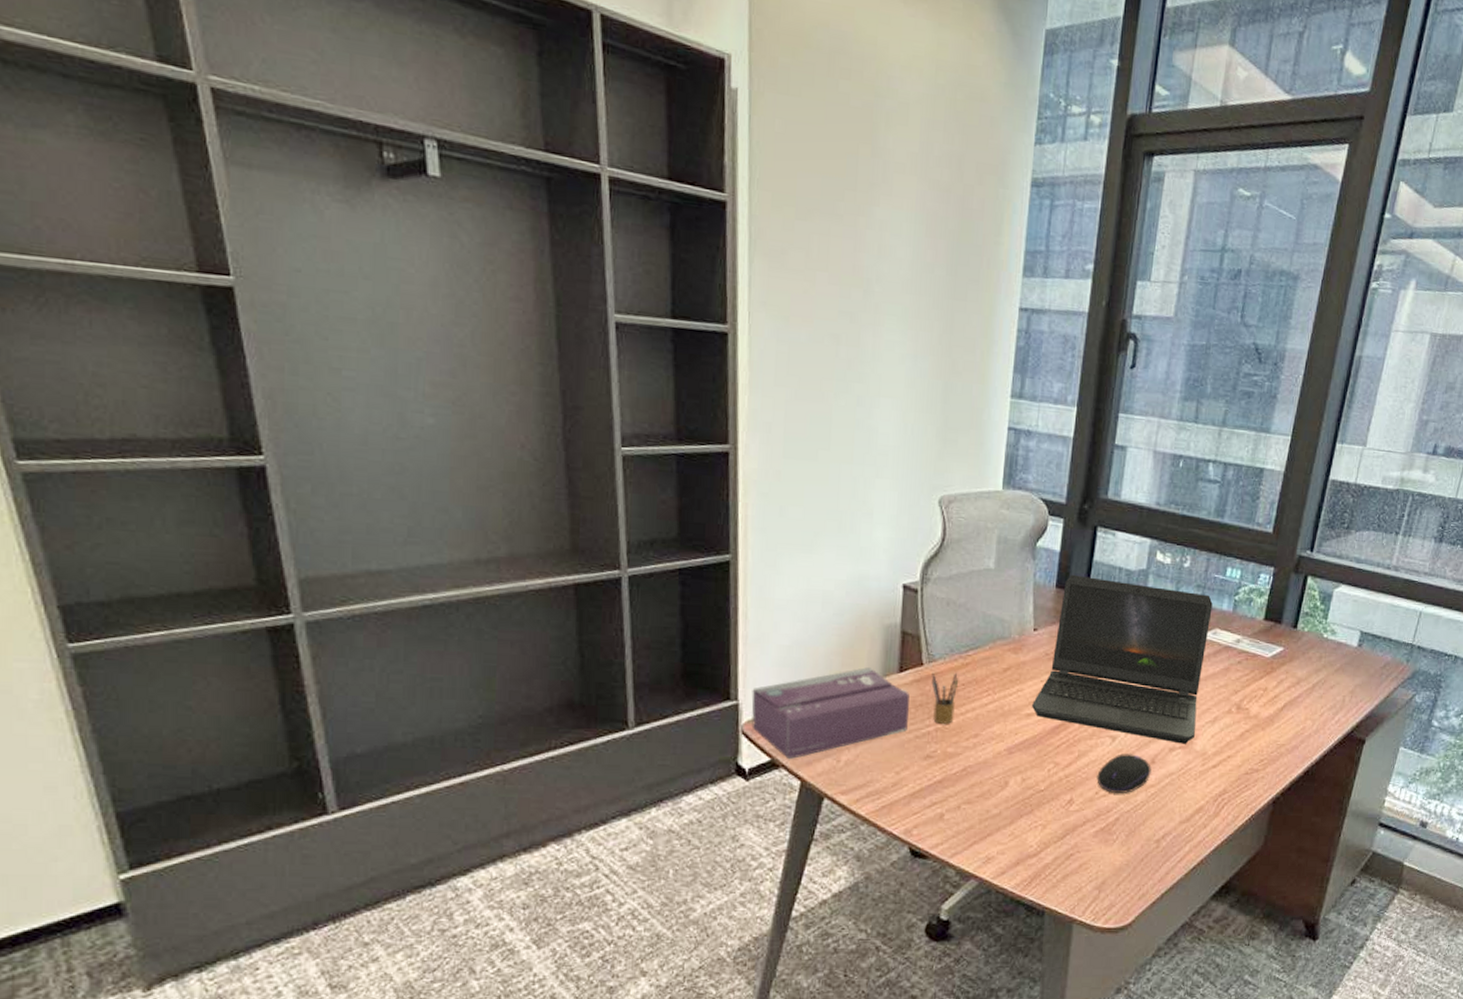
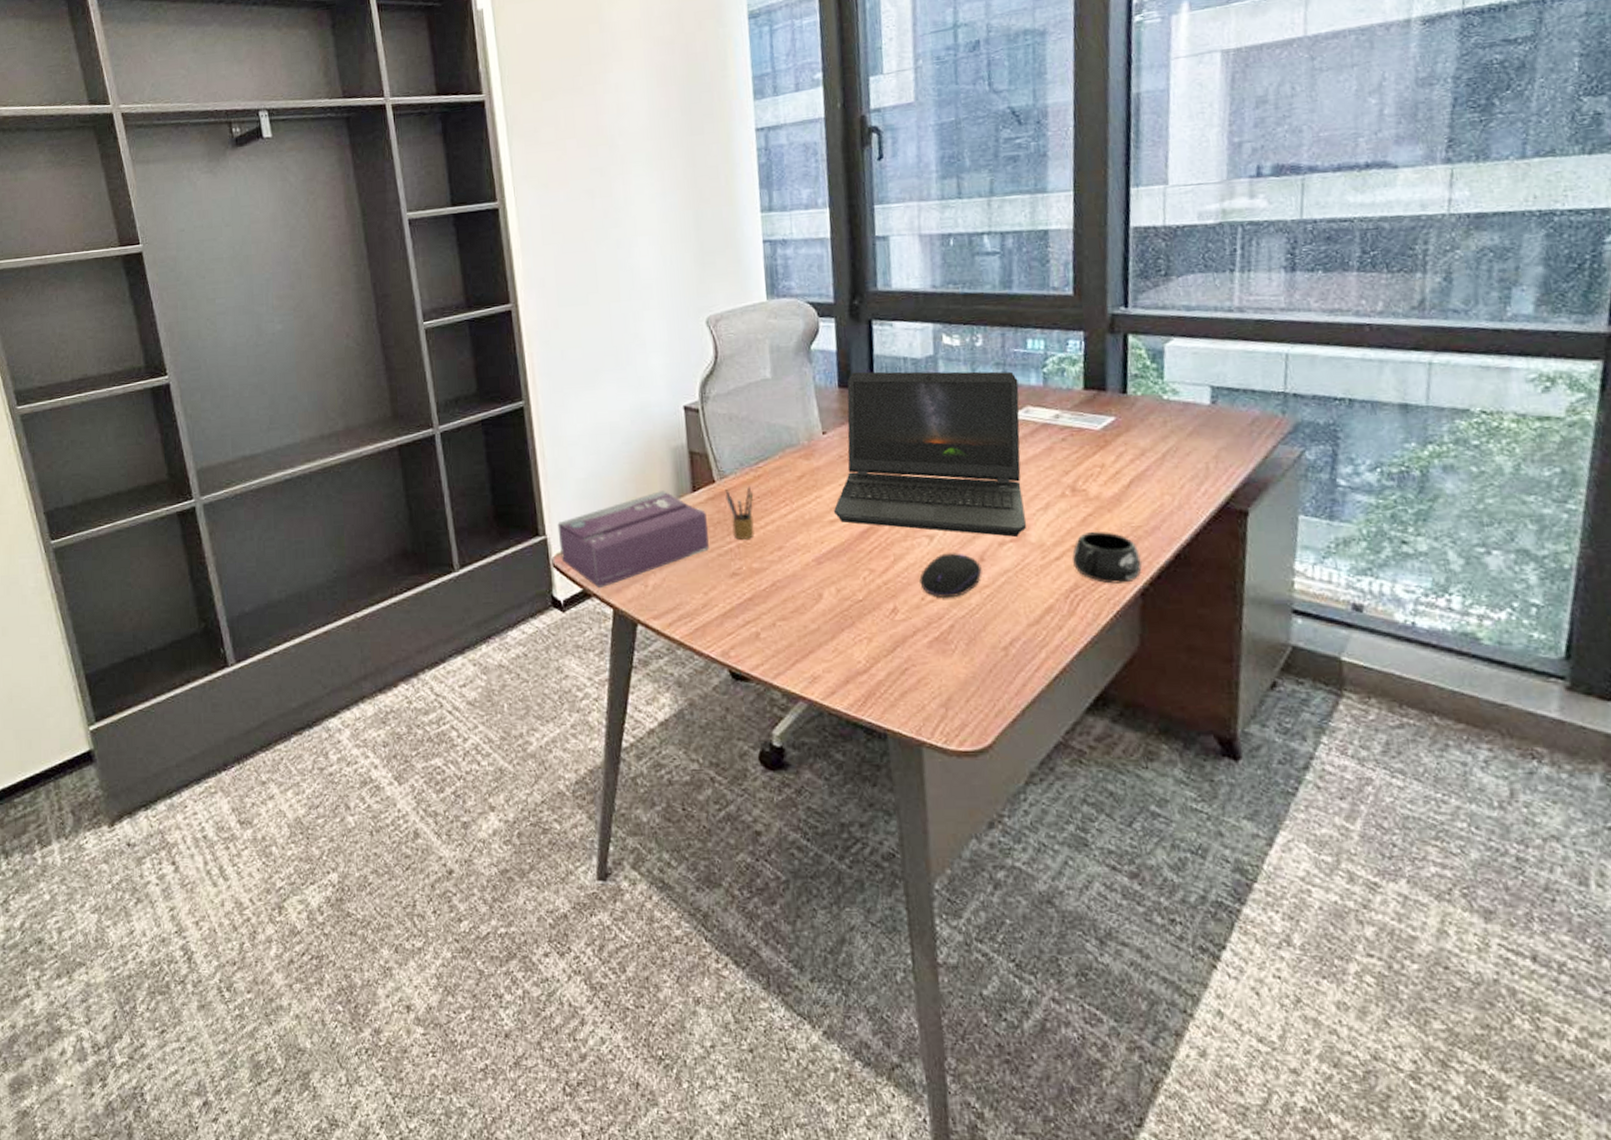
mug: none [1226,746,1279,792] -> present [1072,532,1142,584]

